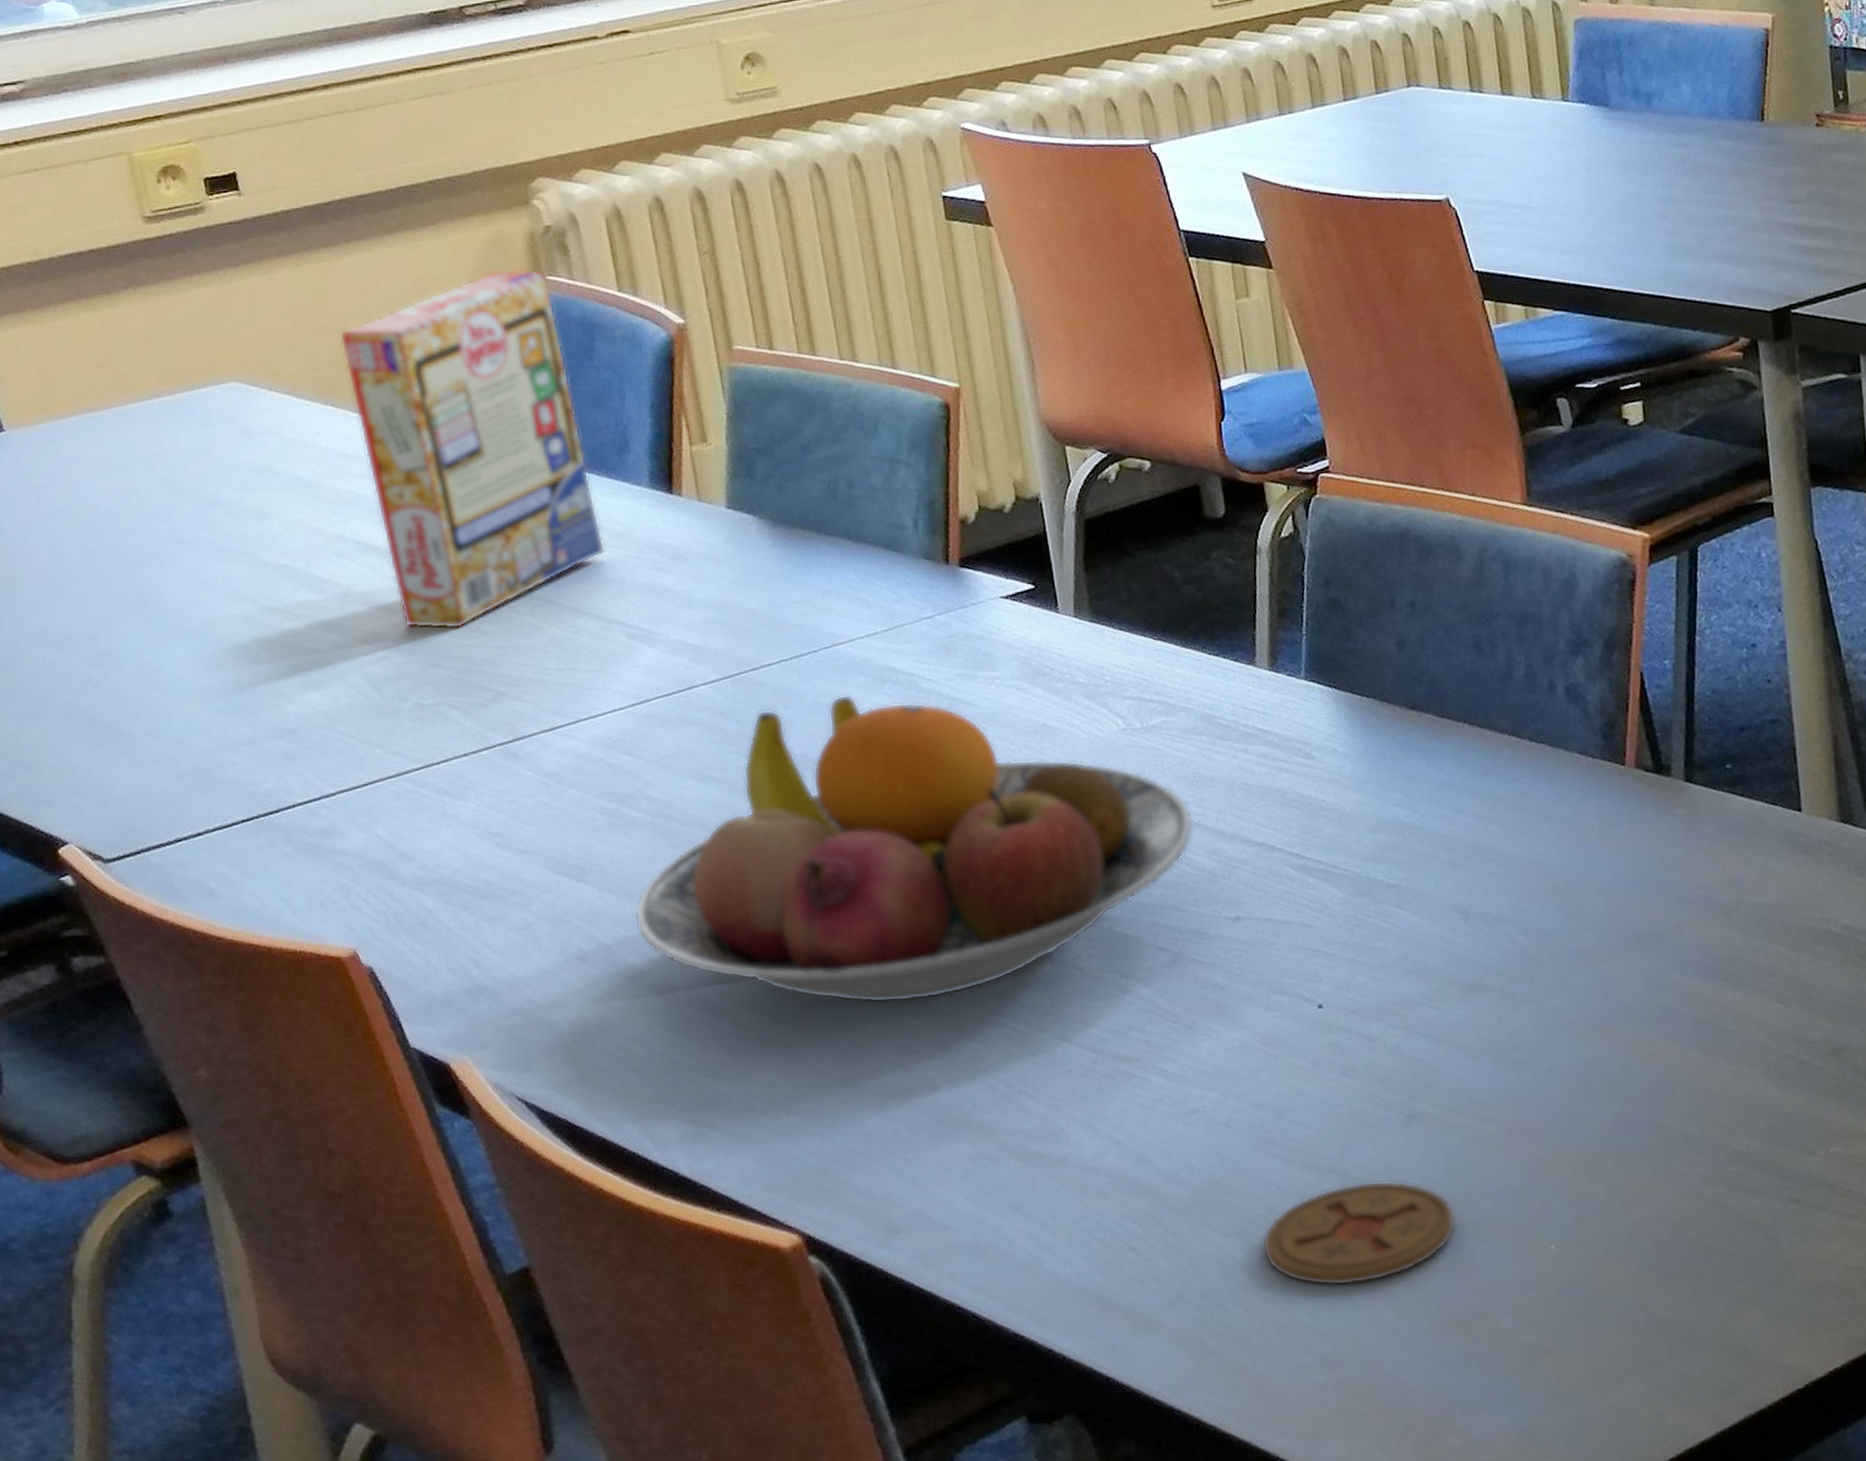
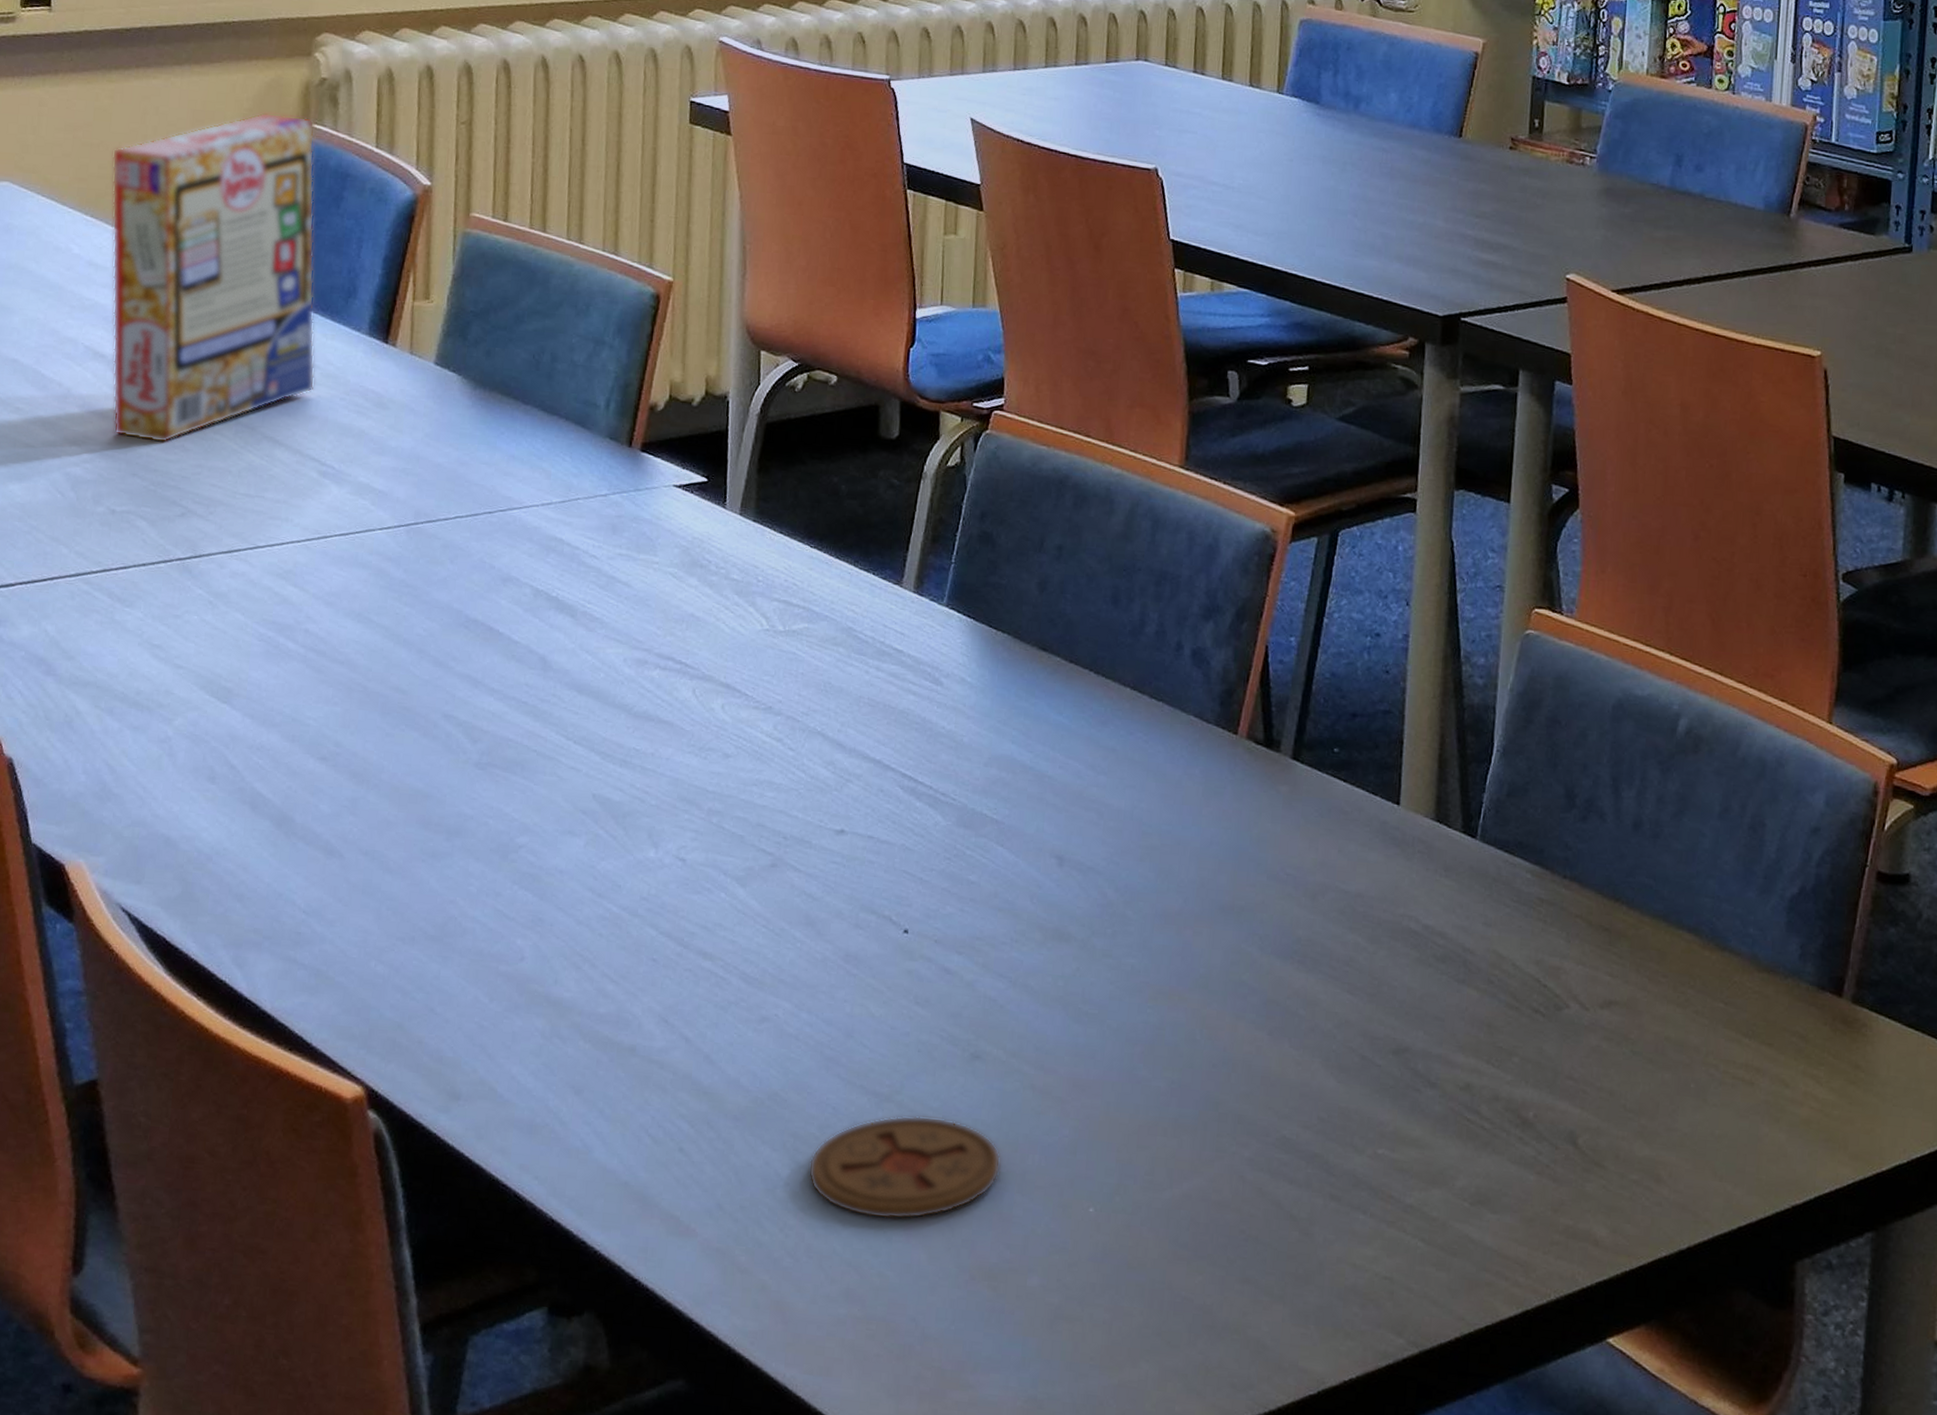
fruit bowl: present [634,694,1195,1003] -> none [269,558,817,869]

